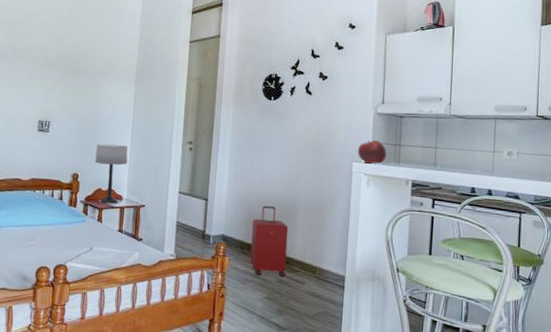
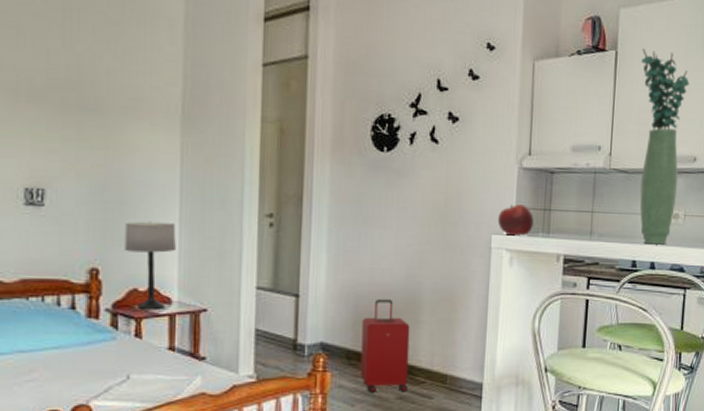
vase: none [475,24,518,176] -> present [640,48,689,245]

